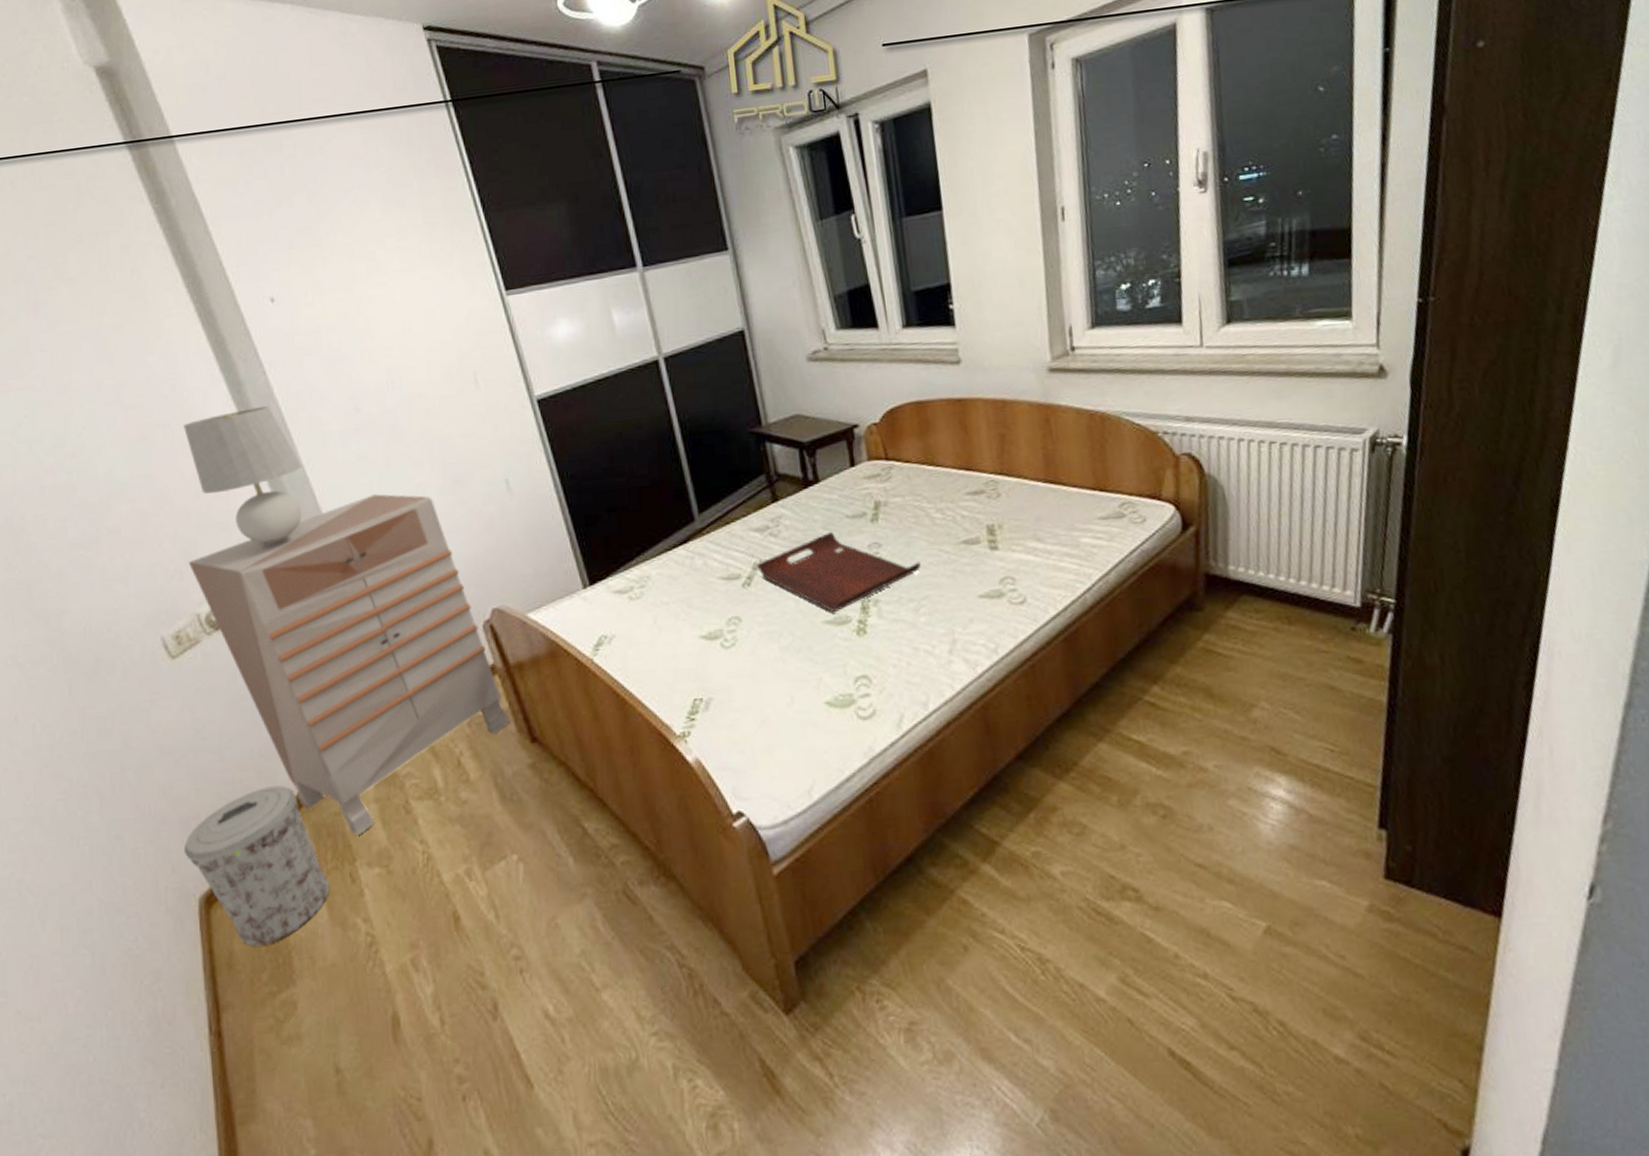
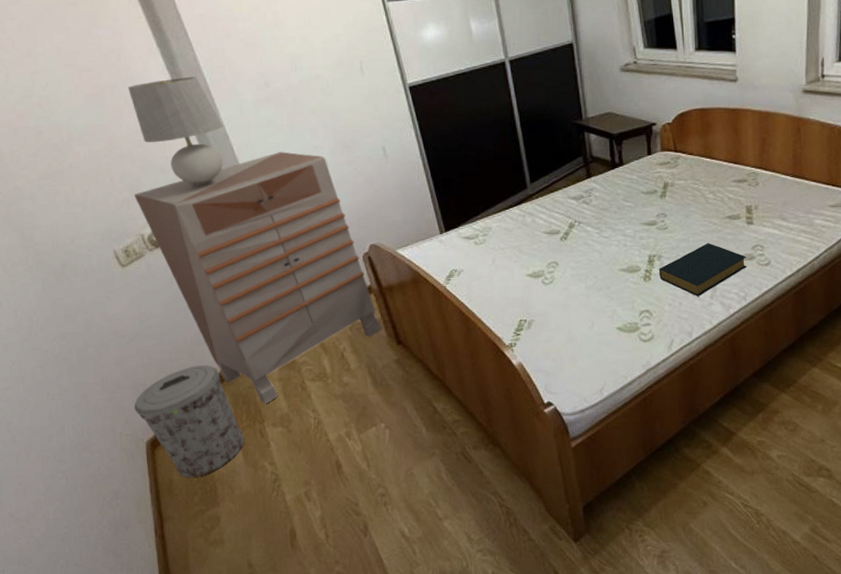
serving tray: present [756,531,921,613] -> none [572,203,695,264]
hardback book: none [876,578,994,653] -> present [659,243,747,297]

